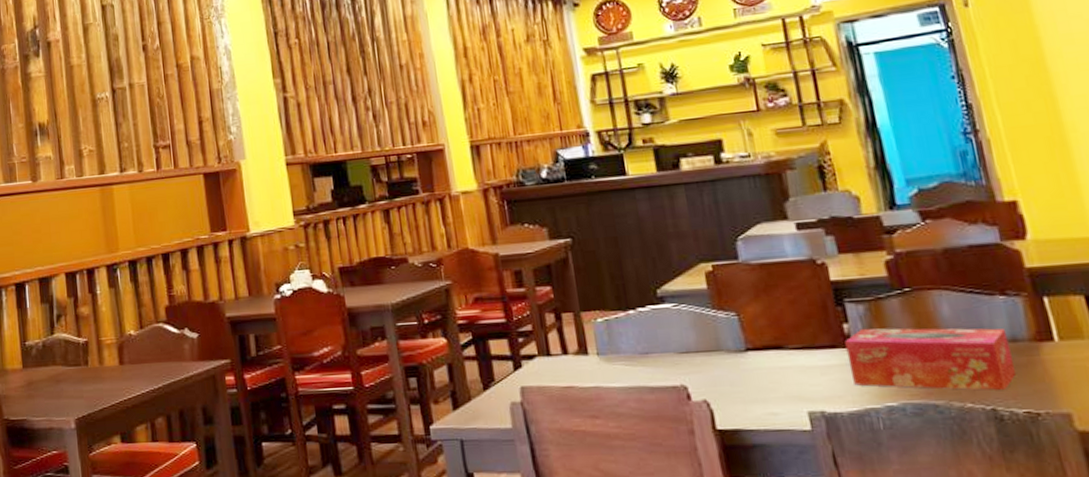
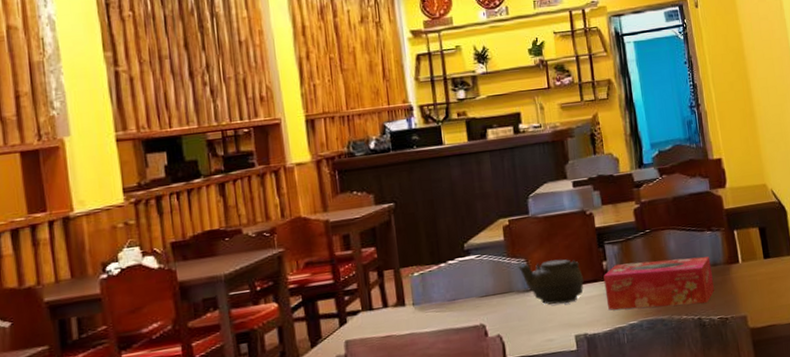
teapot: none [726,316,817,371] -> present [517,259,584,305]

